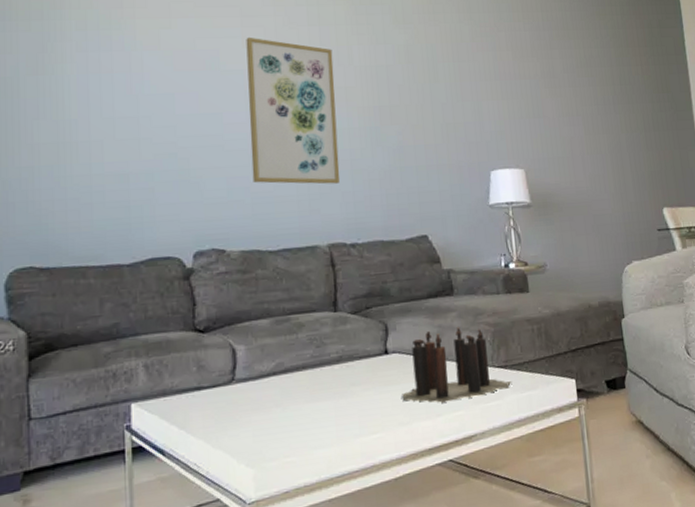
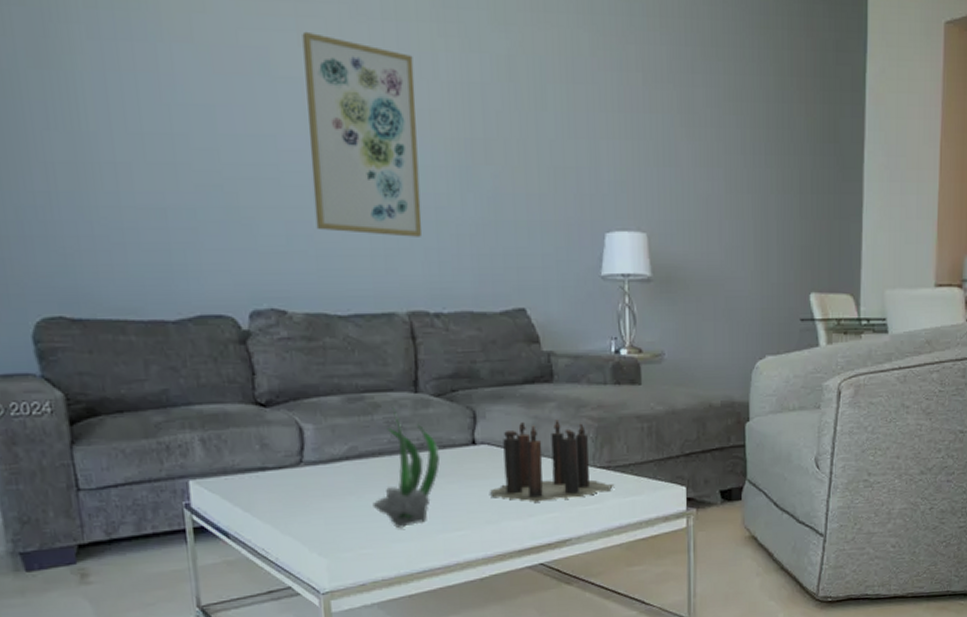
plant: none [296,326,357,436] -> present [372,407,441,529]

